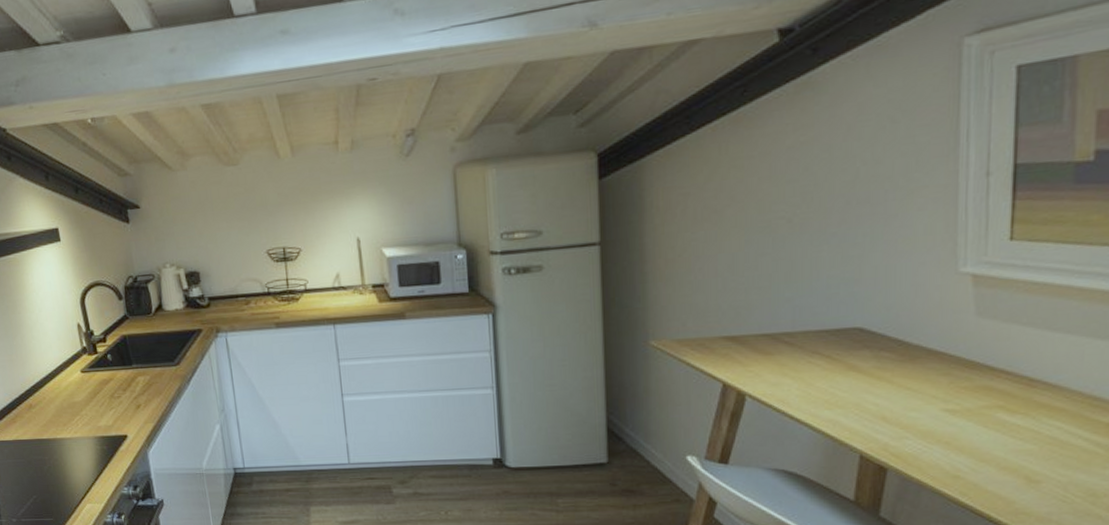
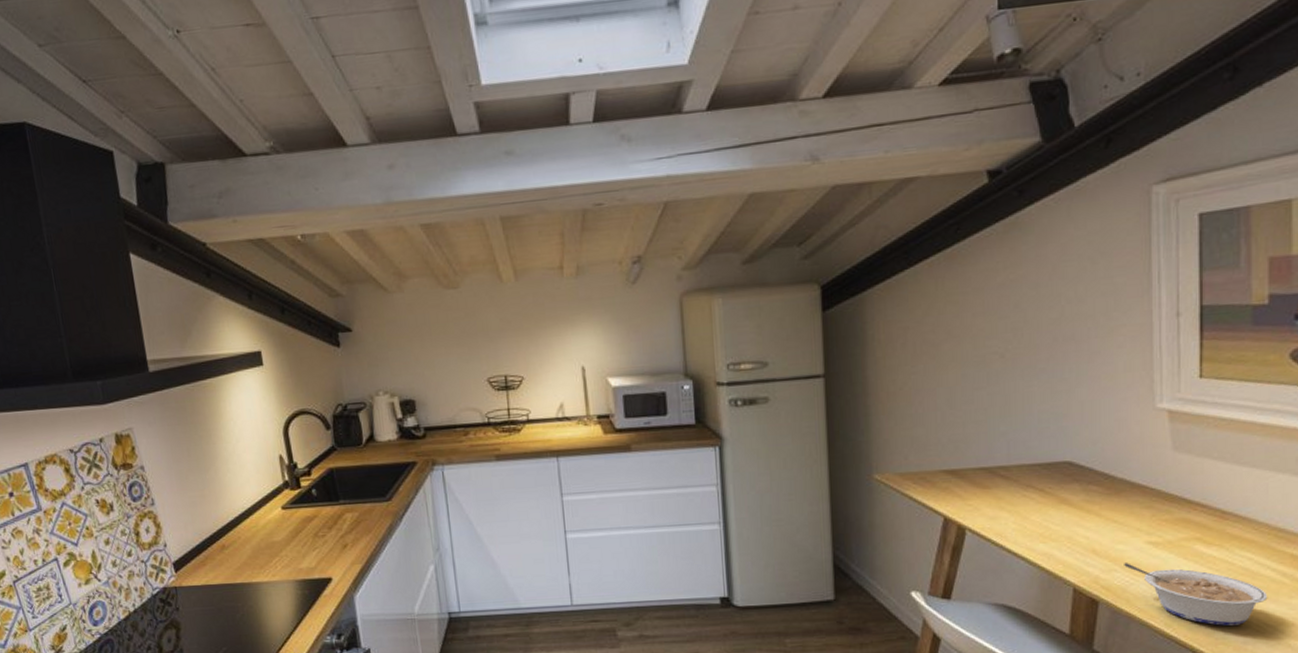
legume: none [916,430,1078,496] -> present [1124,563,1268,626]

